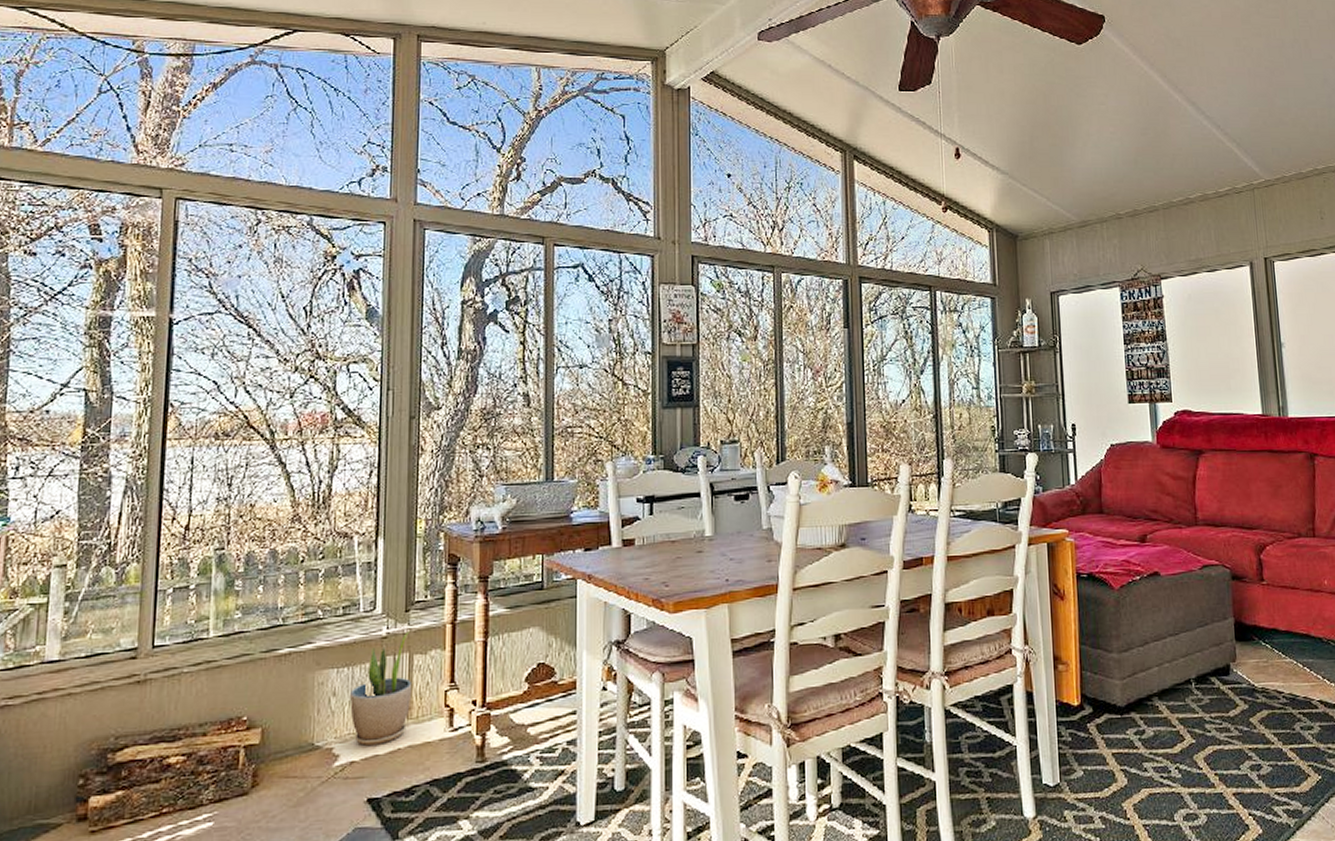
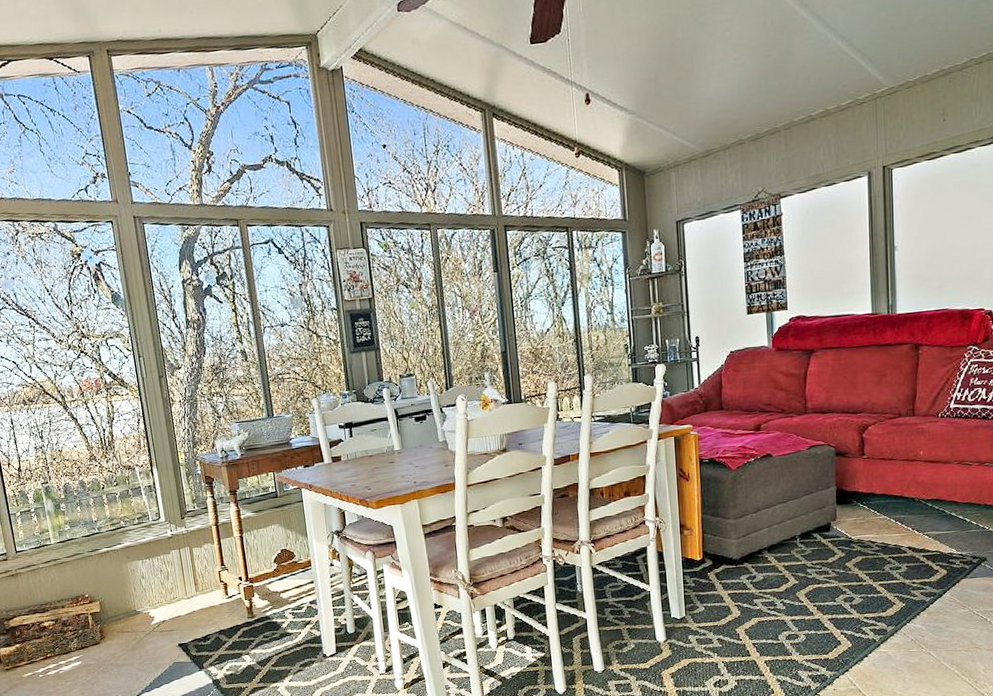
potted plant: present [349,631,411,746] -> none [153,532,197,610]

